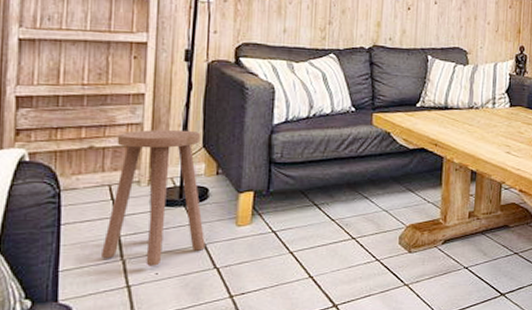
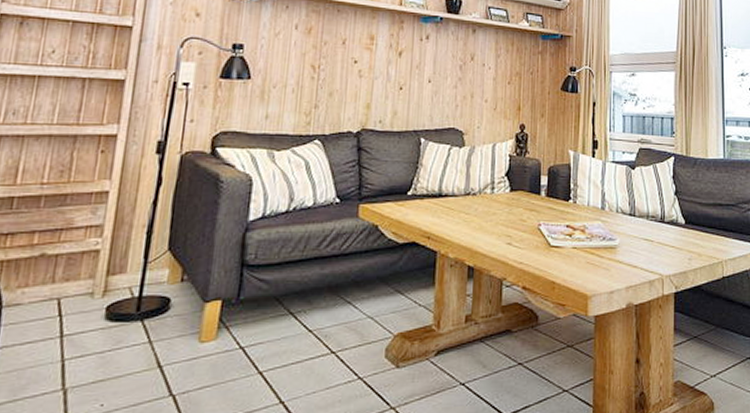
stool: present [102,129,205,266] -> none [40,231,168,396]

